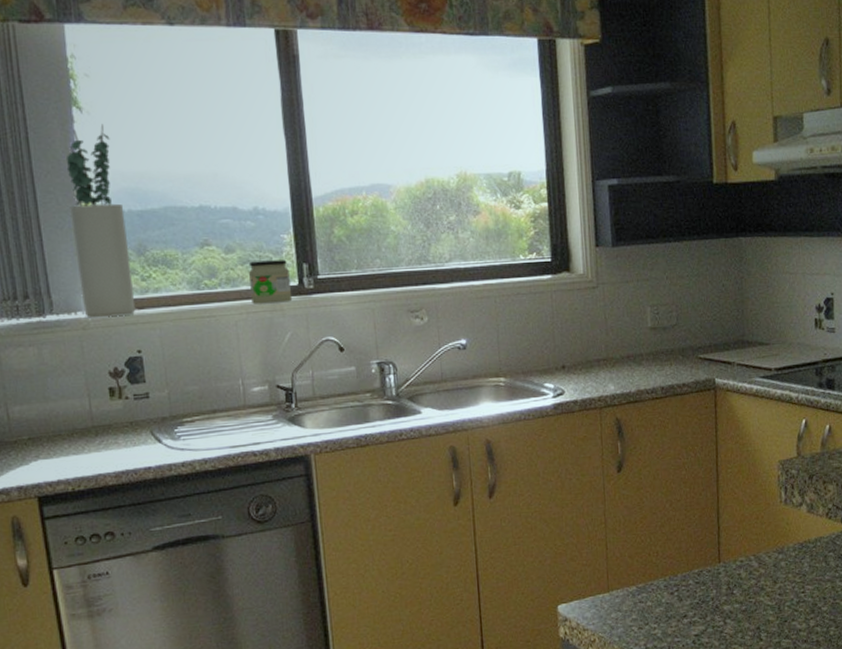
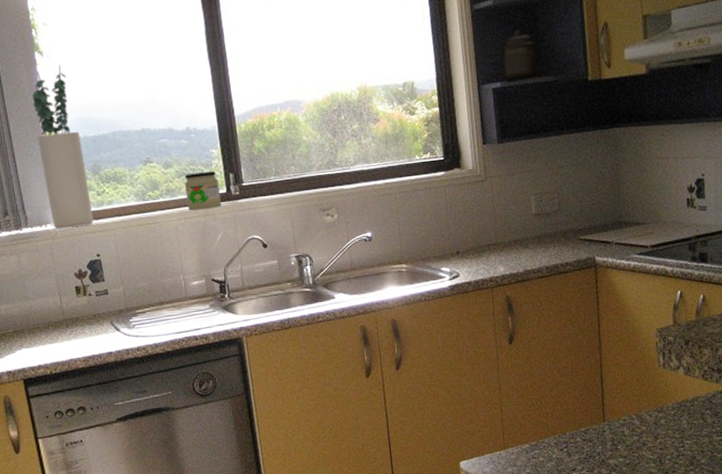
jar: none [618,122,660,178] -> present [500,30,539,81]

